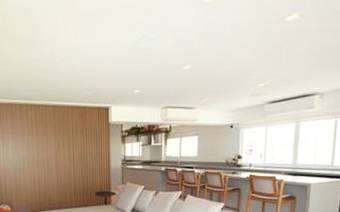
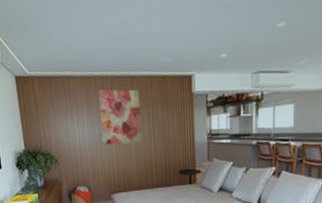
wall art: none [23,116,63,167] -> present [98,89,142,145]

